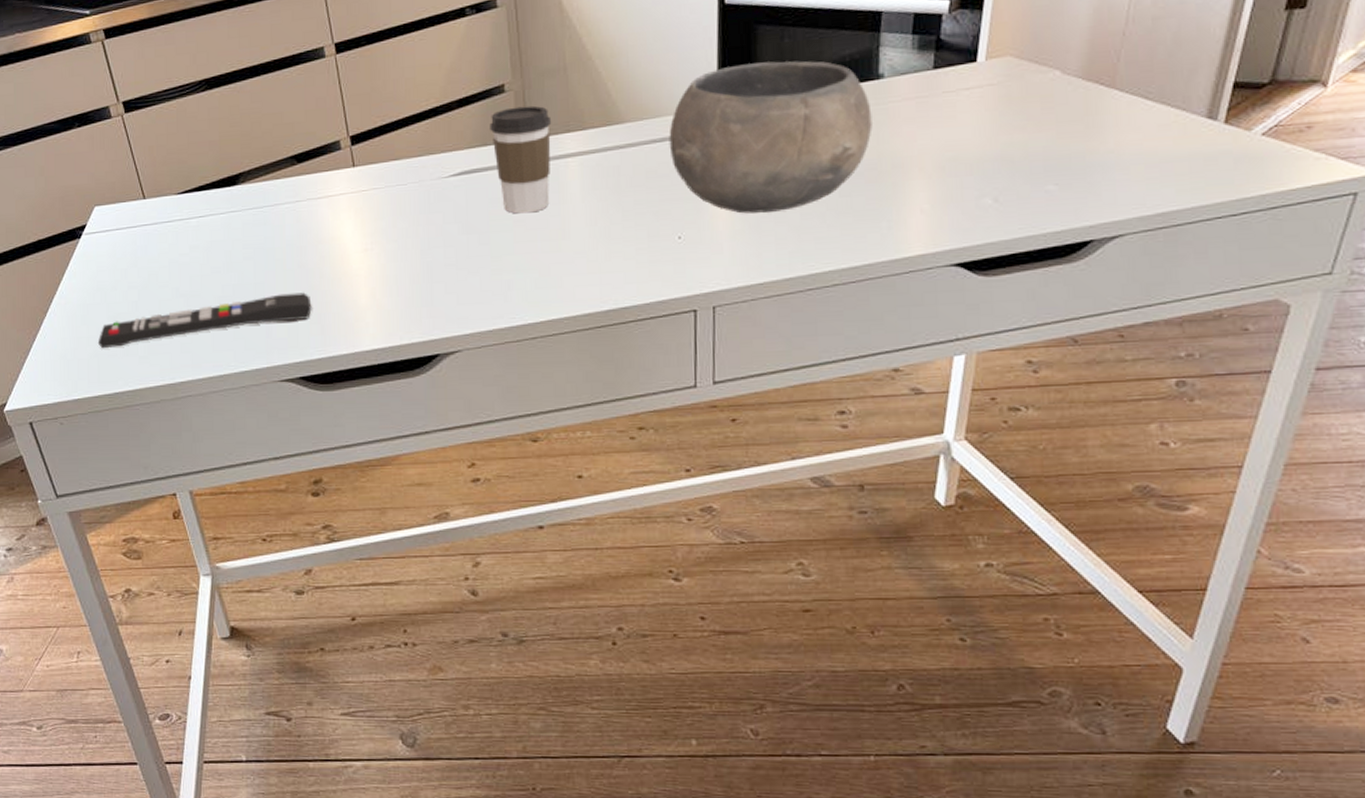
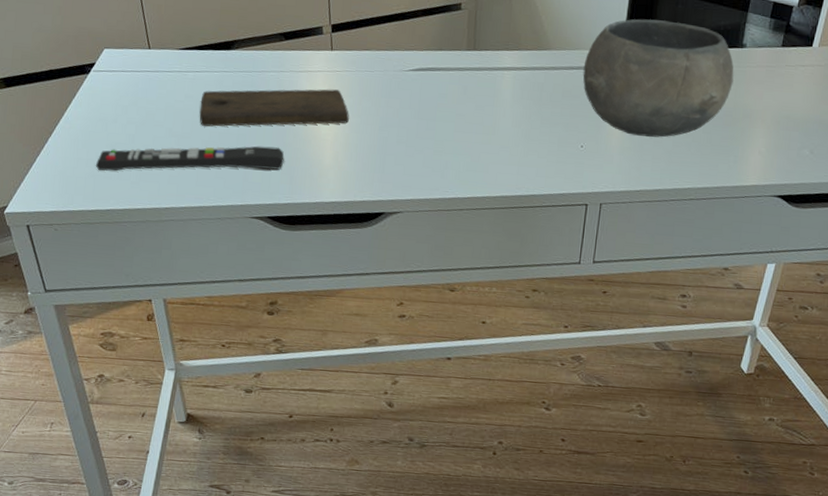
cutting board: none [208,213,383,281] -> present [199,89,349,127]
coffee cup: present [489,105,552,214] -> none [446,23,495,110]

